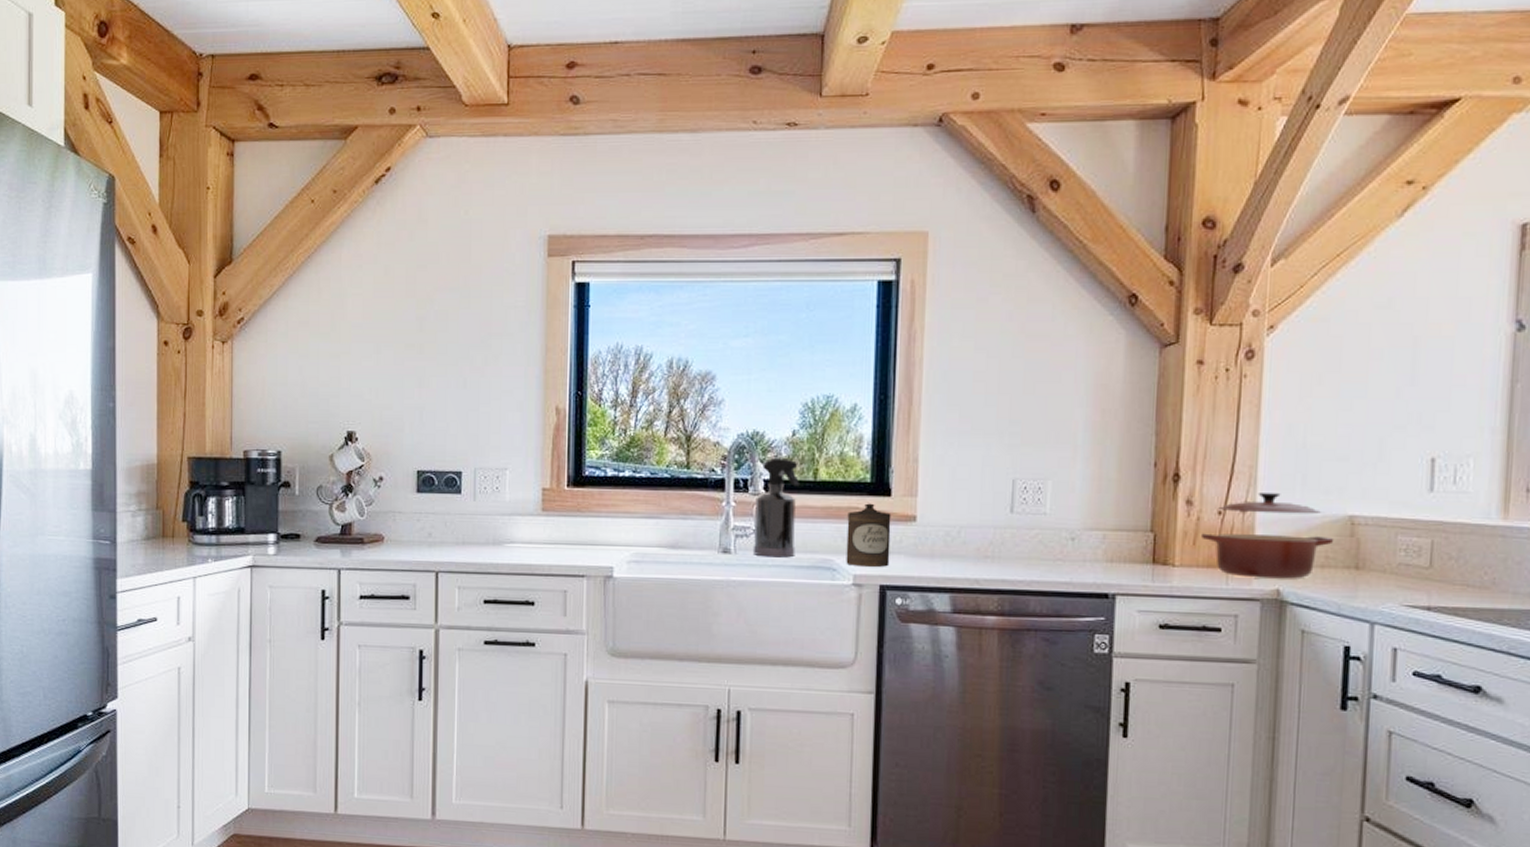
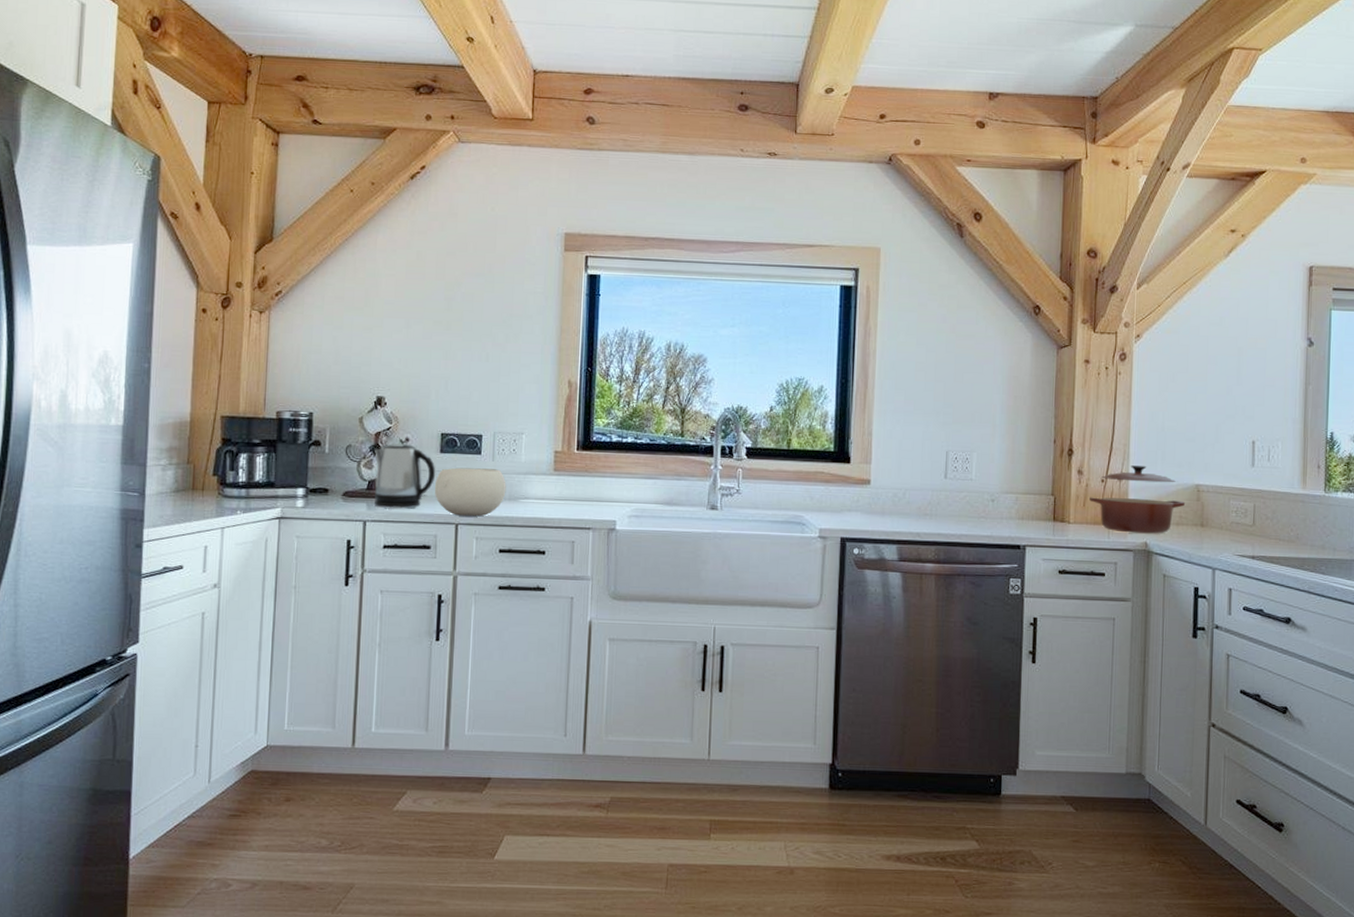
kettle: none [347,483,413,555] -> present [373,443,436,509]
bowl: none [411,509,490,564] -> present [434,467,506,517]
spray bottle: present [752,458,801,558] -> none [736,429,776,514]
canister: present [846,503,891,568] -> none [813,469,850,523]

